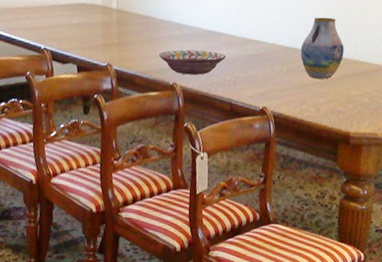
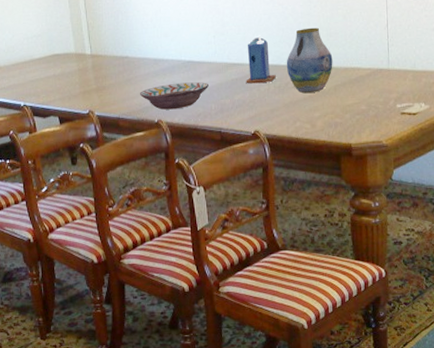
candle: none [261,16,290,63] -> present [246,35,276,84]

